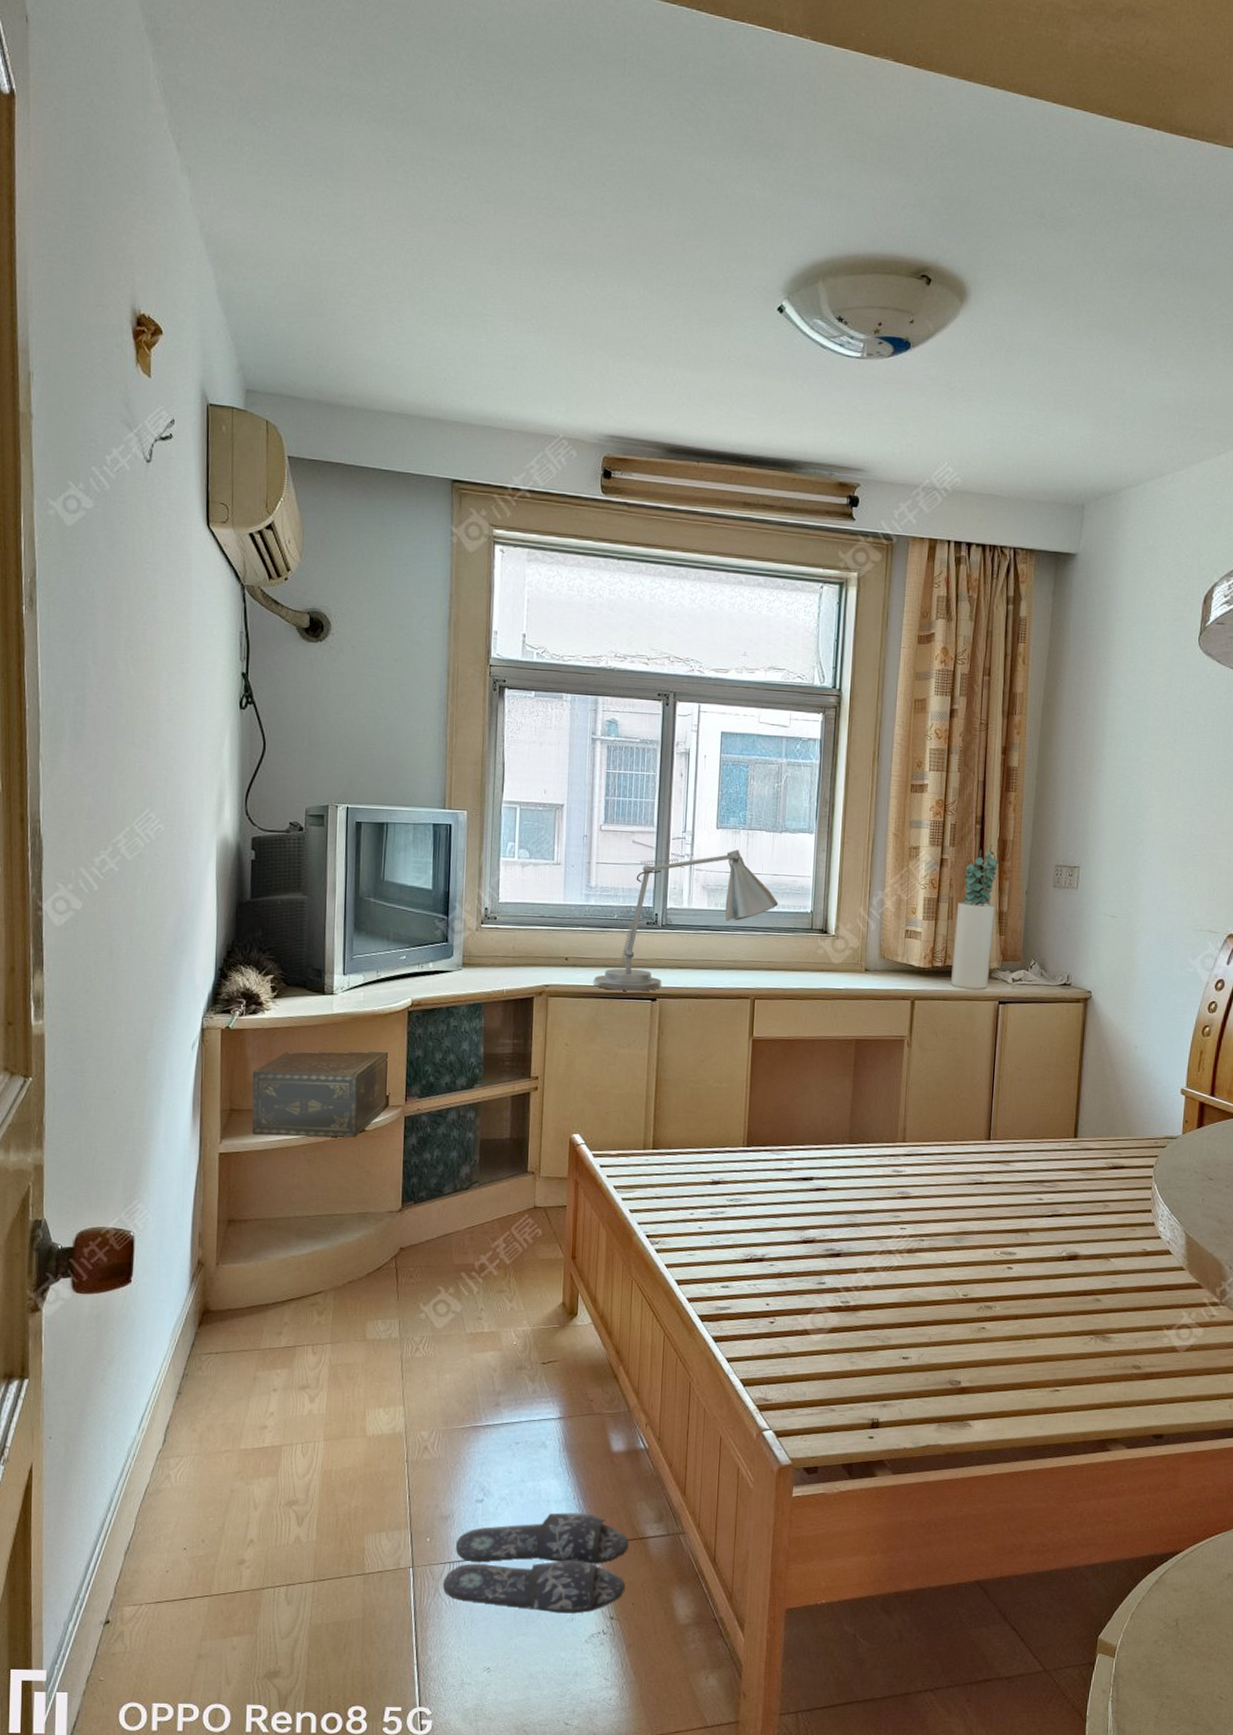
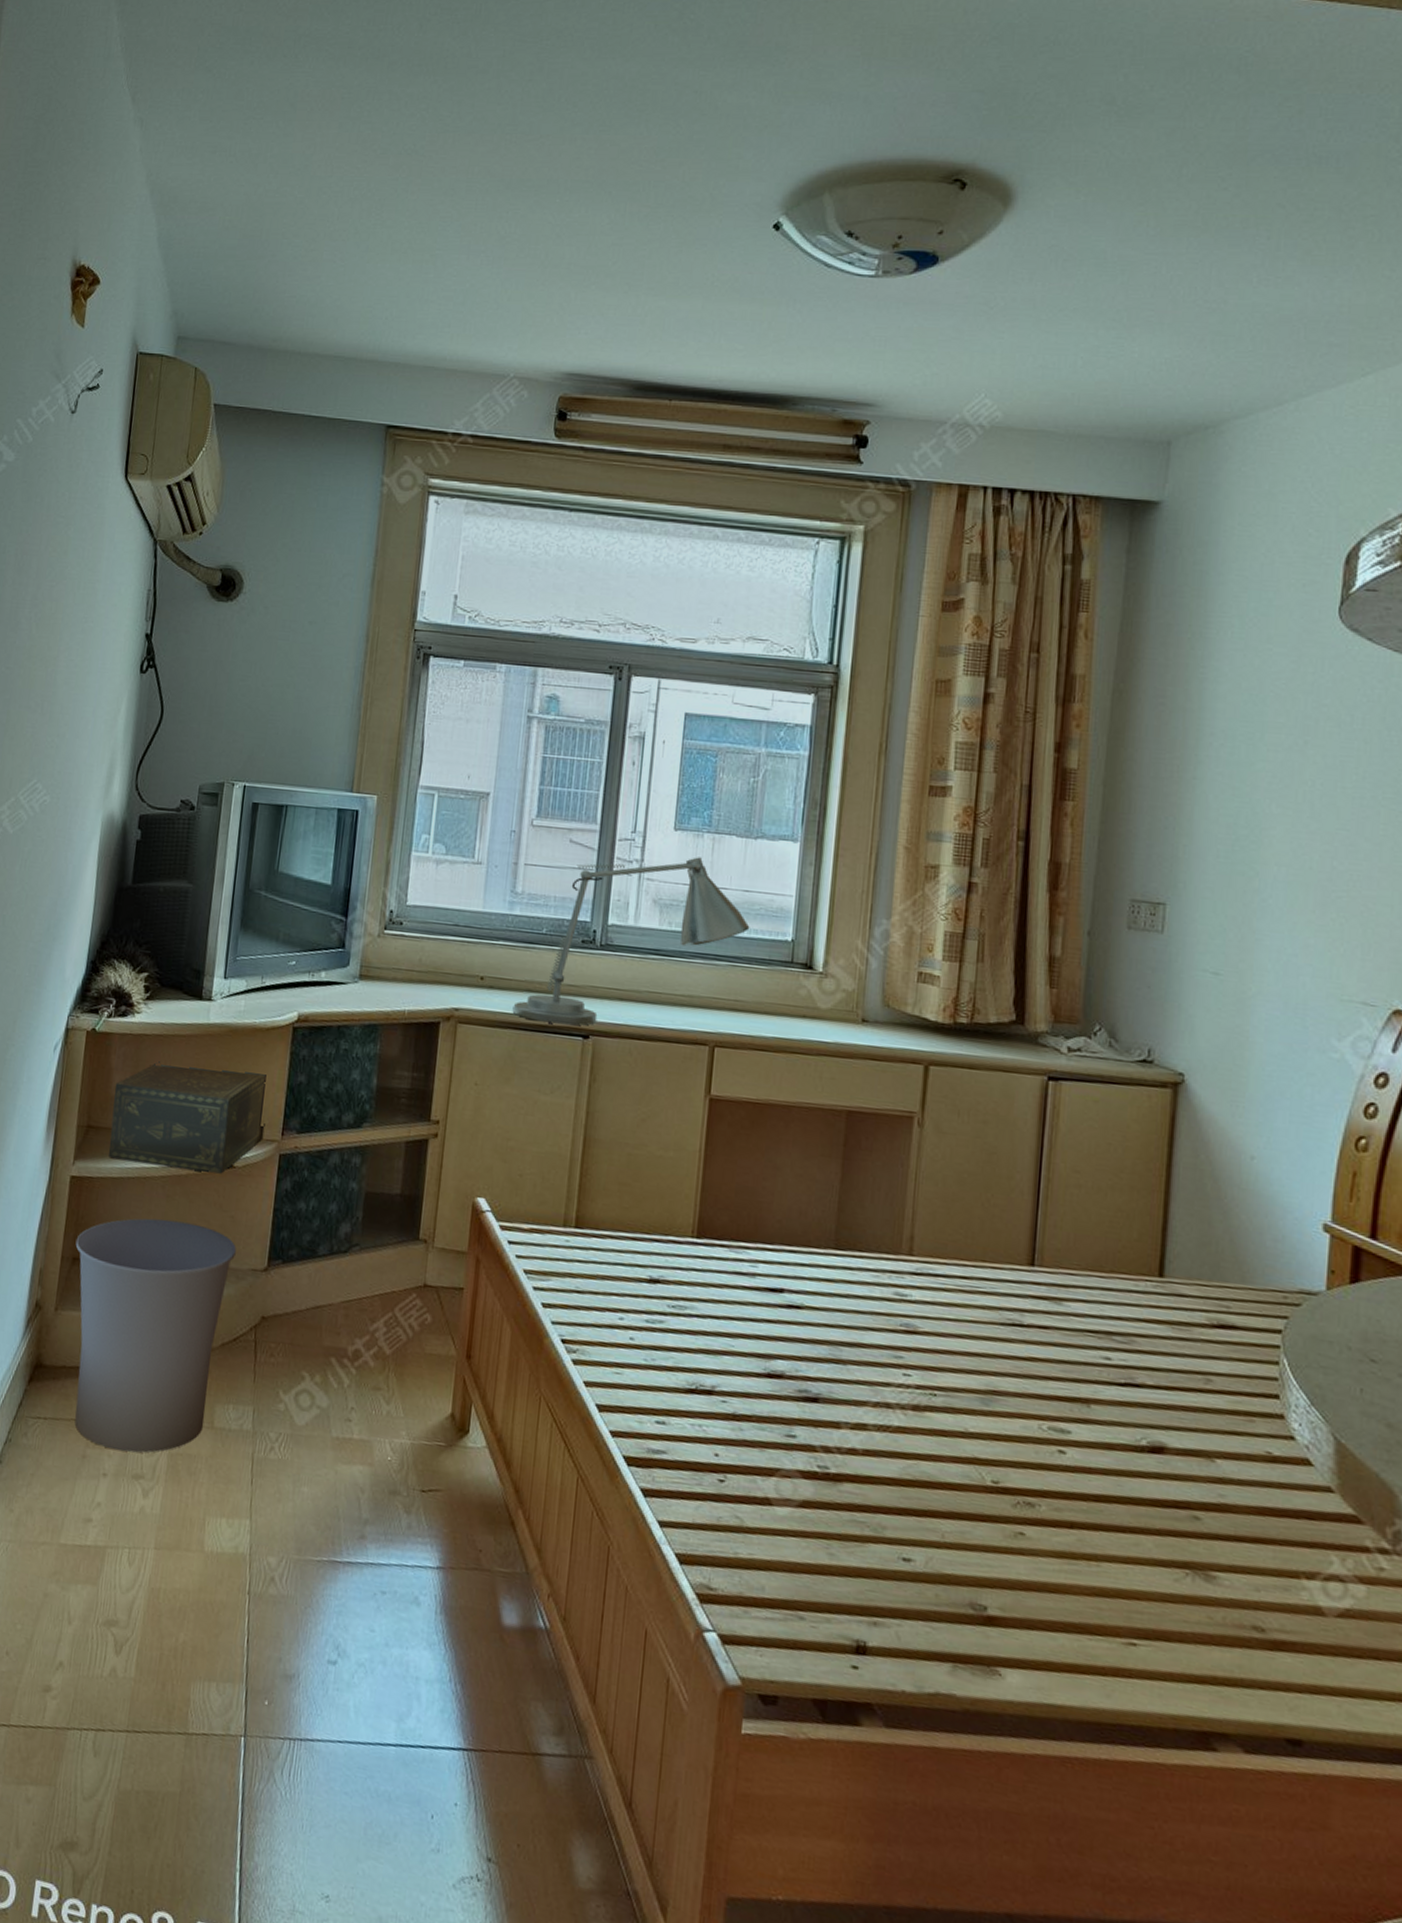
waste bin: none [229,1179,373,1370] -> present [74,1218,236,1453]
slippers: present [443,1512,629,1614] -> none [279,1696,518,1845]
vase: present [951,844,999,990] -> none [980,868,1049,1060]

